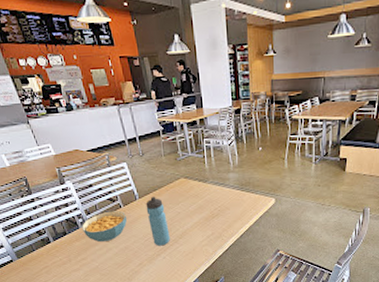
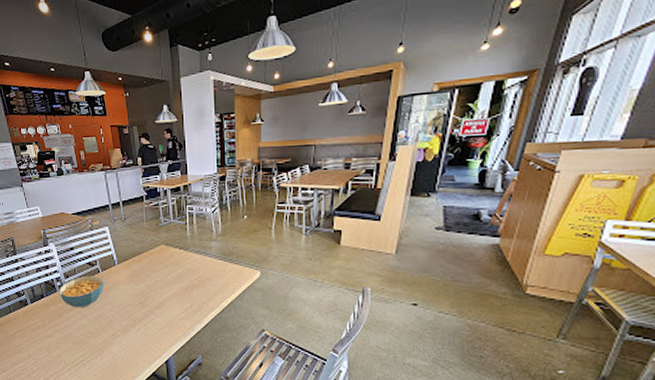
water bottle: present [146,197,170,246] -> none [124,263,146,316]

